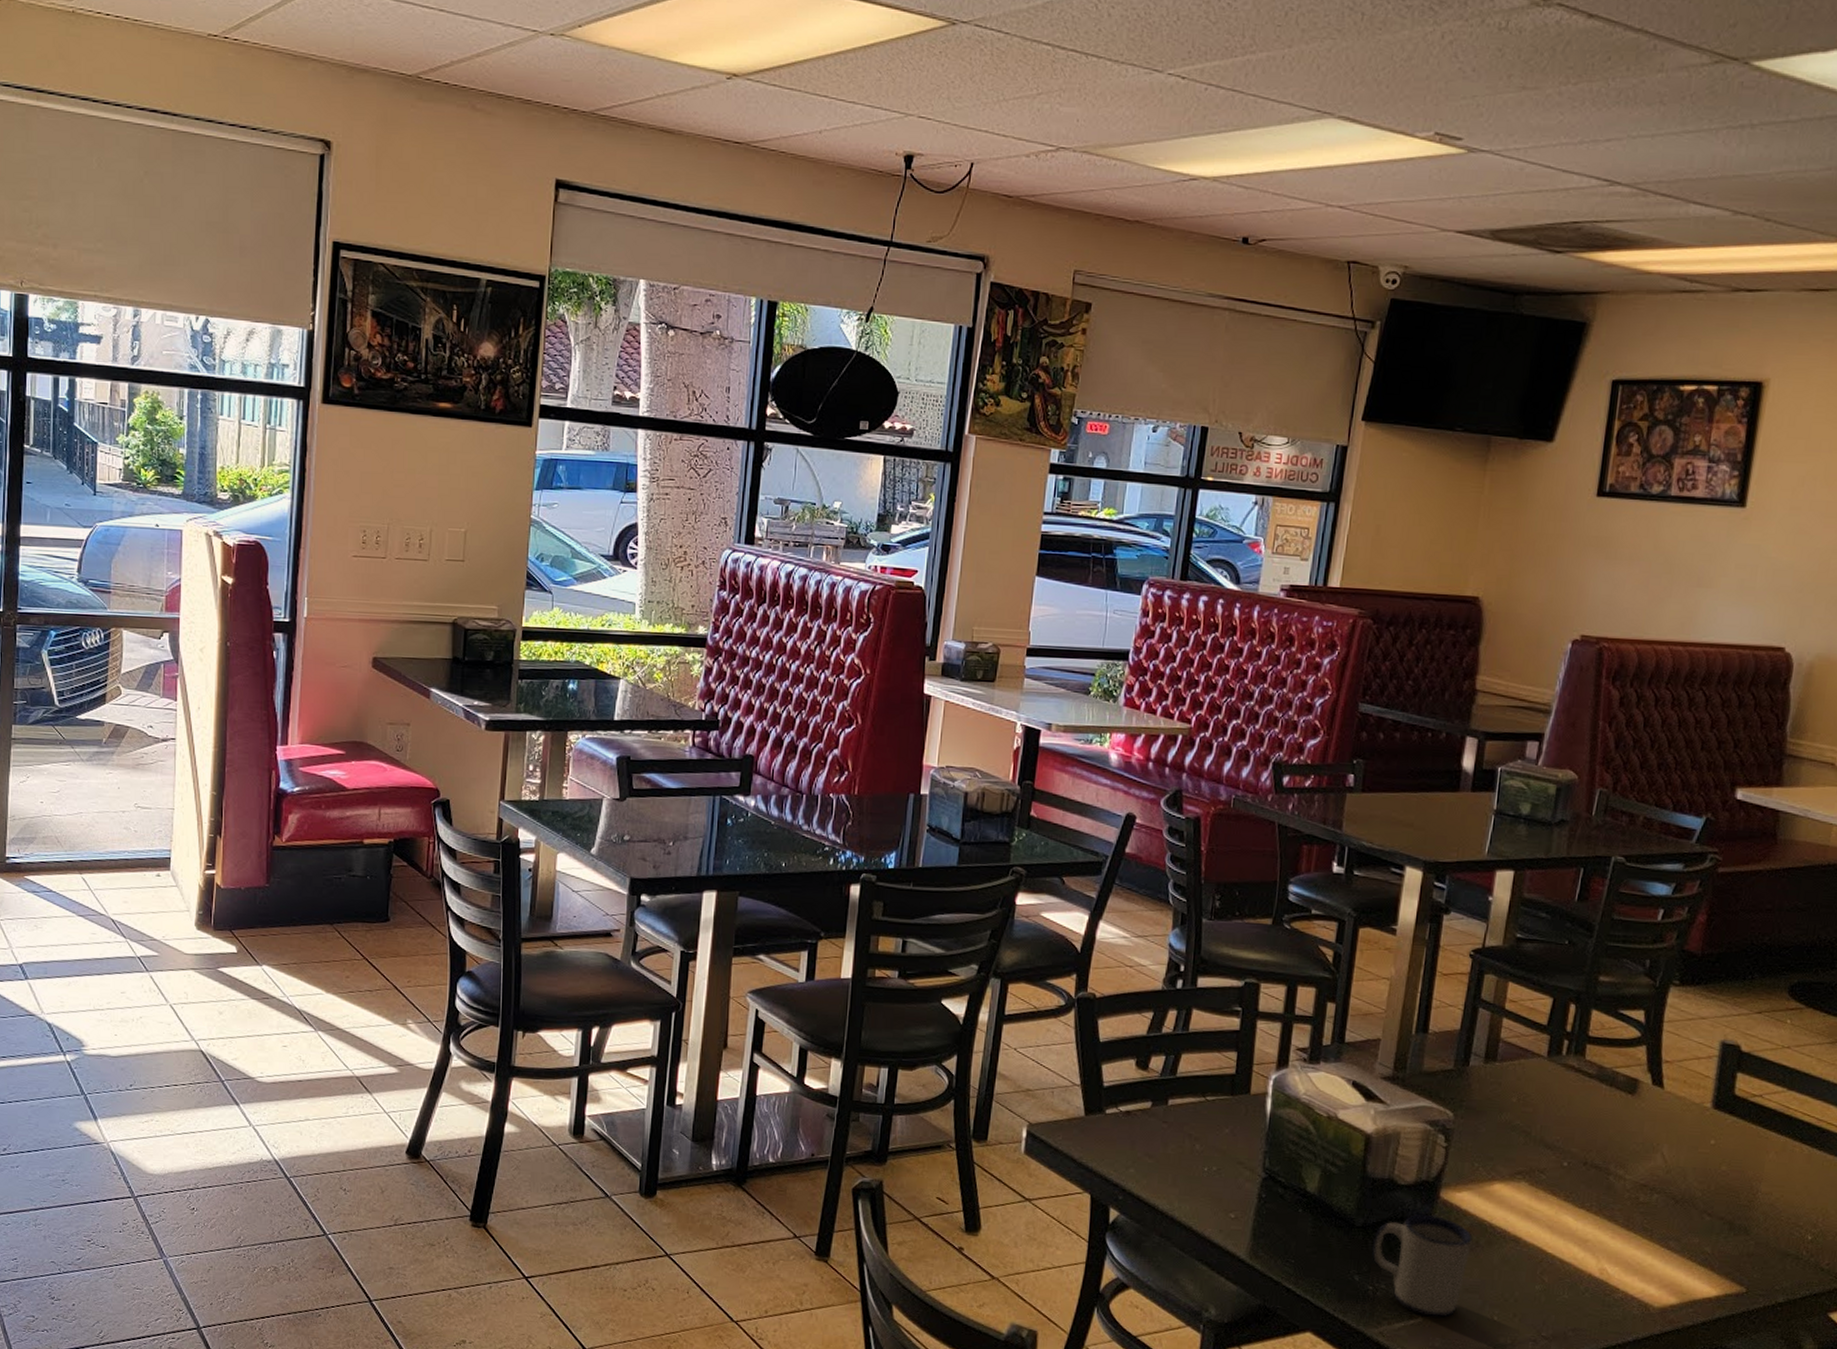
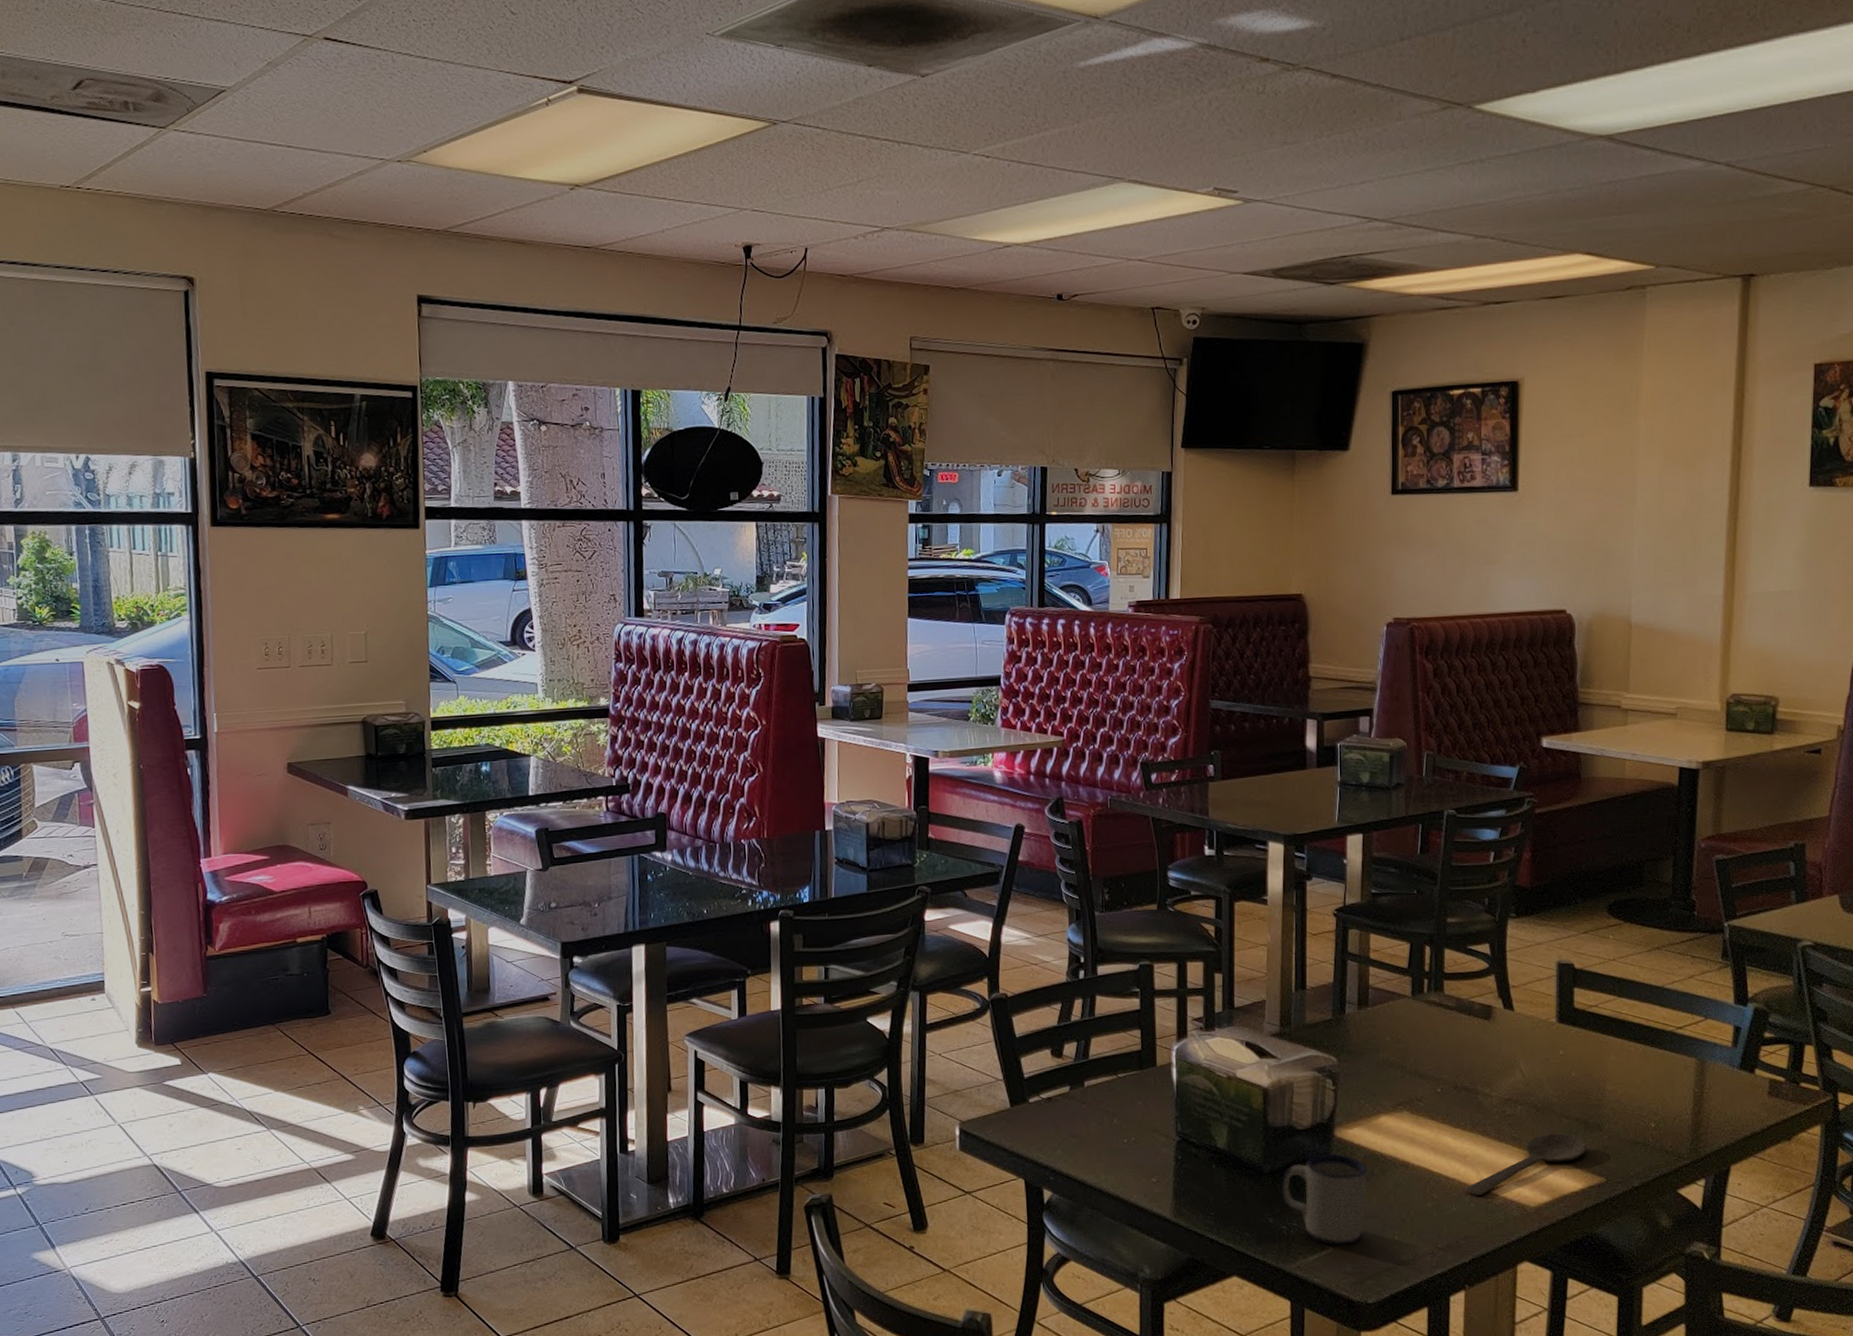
wooden spoon: none [1581,1229,1729,1286] -> present [1465,1133,1587,1196]

